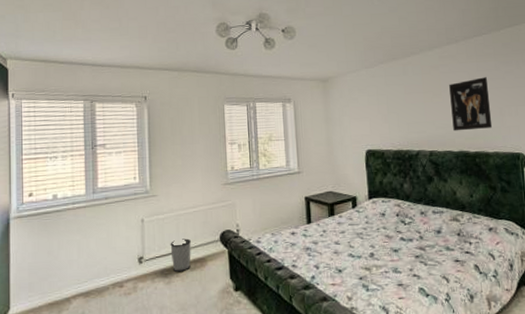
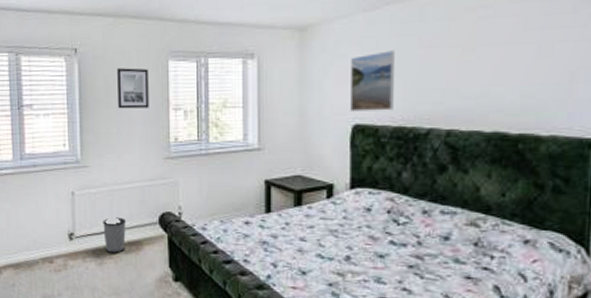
wall art: none [182,111,209,145] -> present [117,68,149,109]
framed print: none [361,95,393,140] -> present [350,50,395,112]
wall art: present [449,77,493,131] -> none [488,24,555,104]

